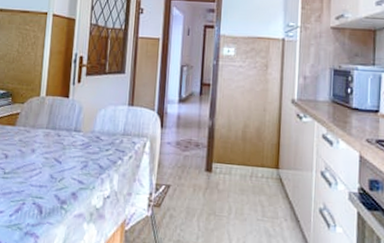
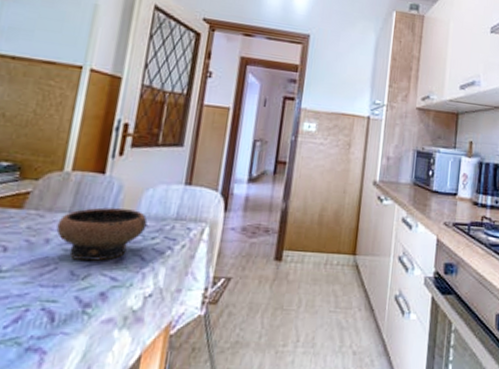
bowl: none [38,125,102,168] -> present [56,207,148,261]

